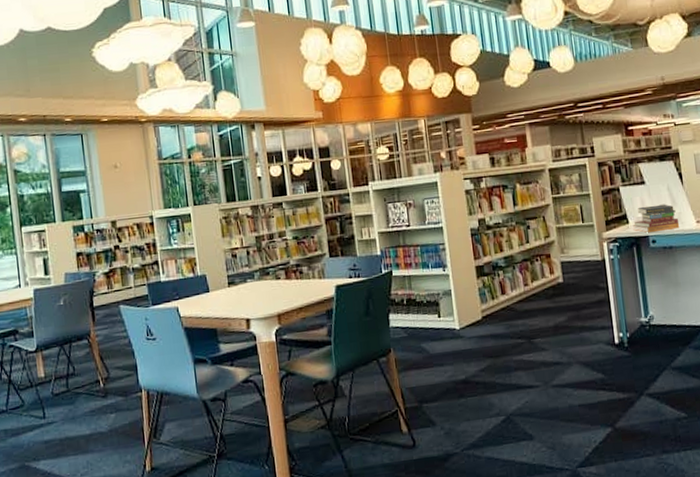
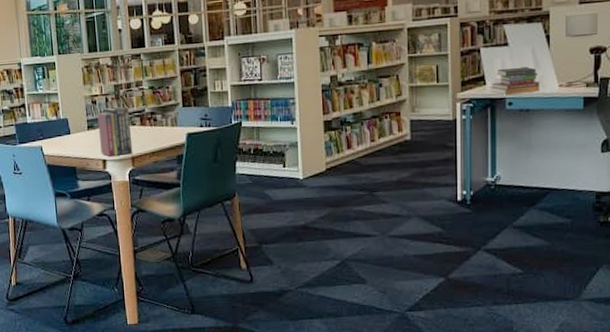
books: none [238,259,279,316] -> present [97,106,133,157]

